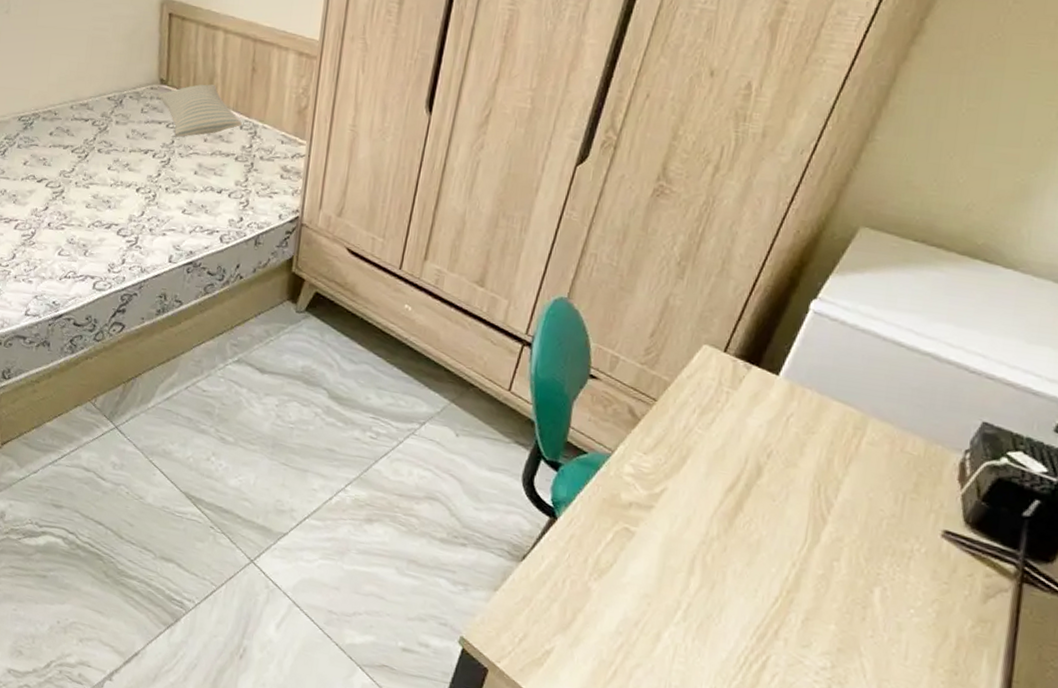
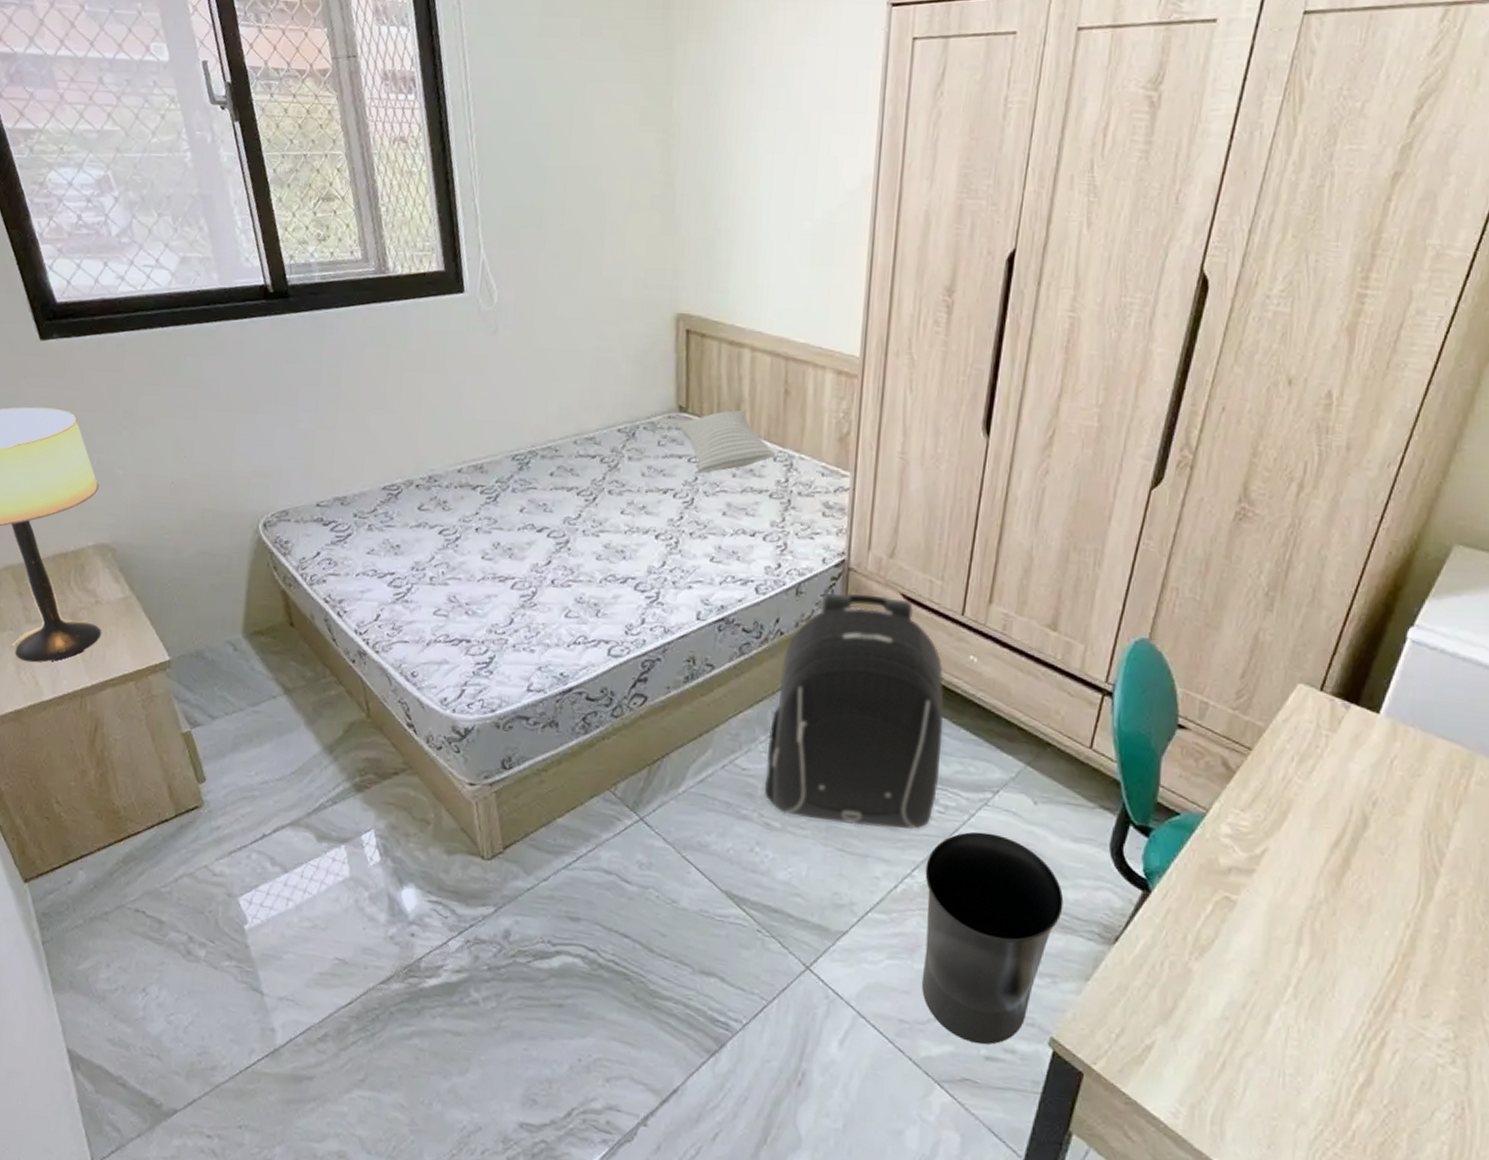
backpack: none [221,245,381,451] -> present [764,594,945,830]
waste bin: none [349,456,478,638] -> present [921,831,1064,1045]

